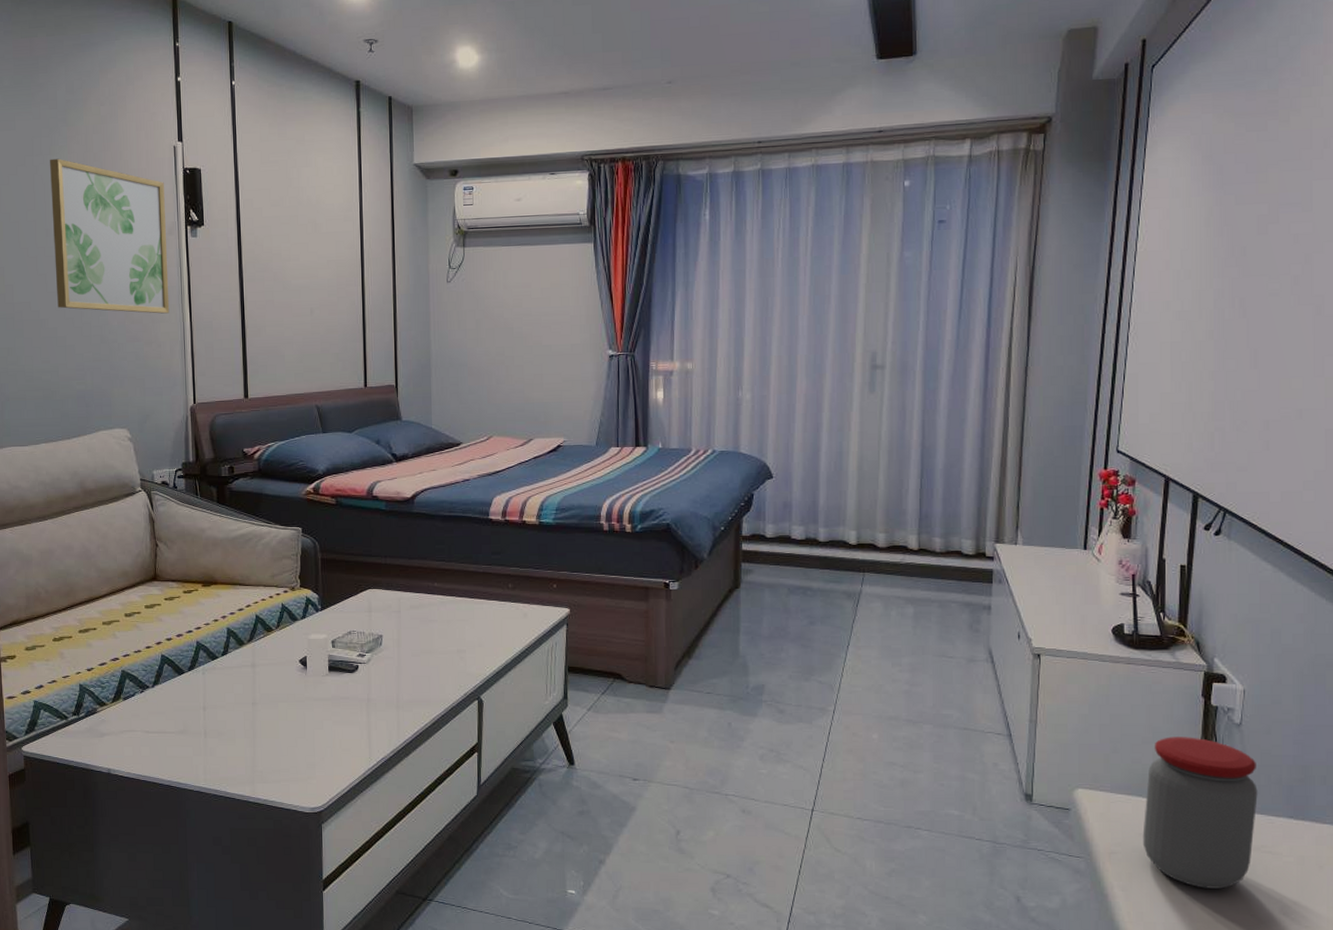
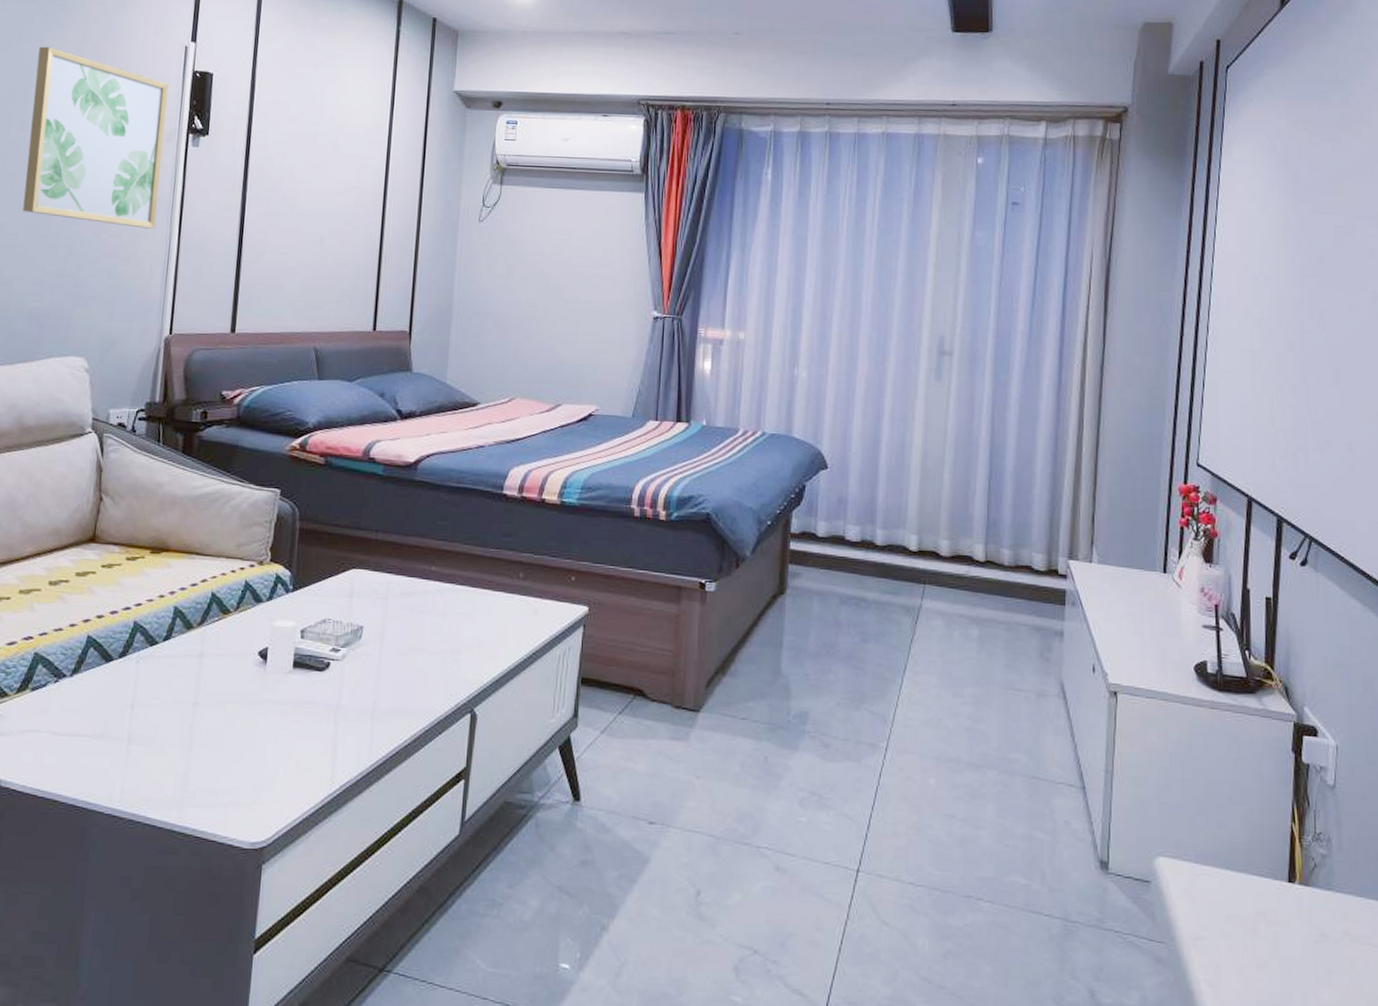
jar: present [1142,737,1258,889] -> none [1231,798,1356,988]

